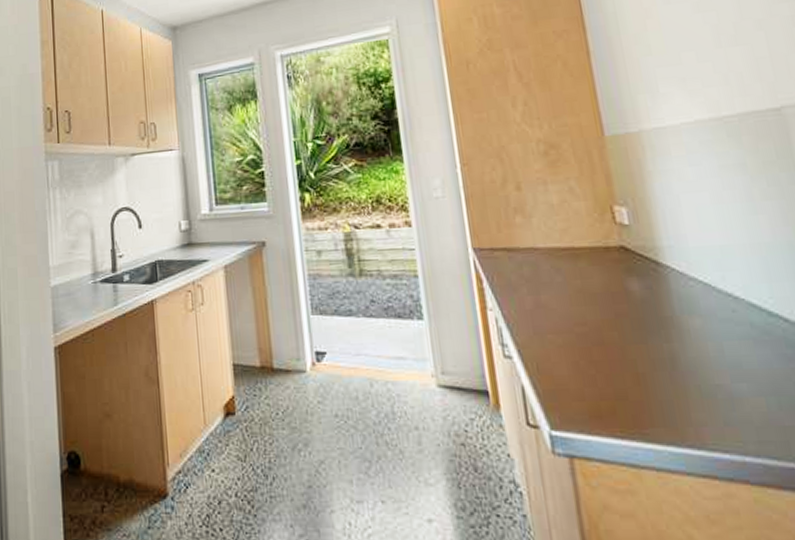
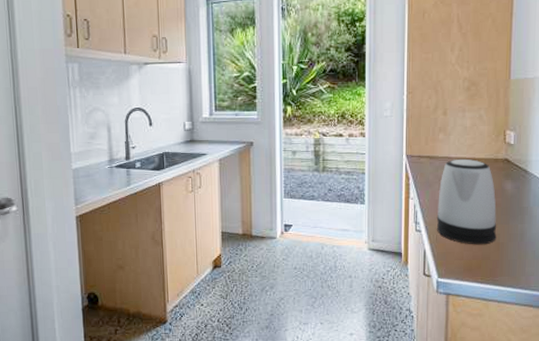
kettle: none [528,248,632,377] -> present [436,158,497,245]

